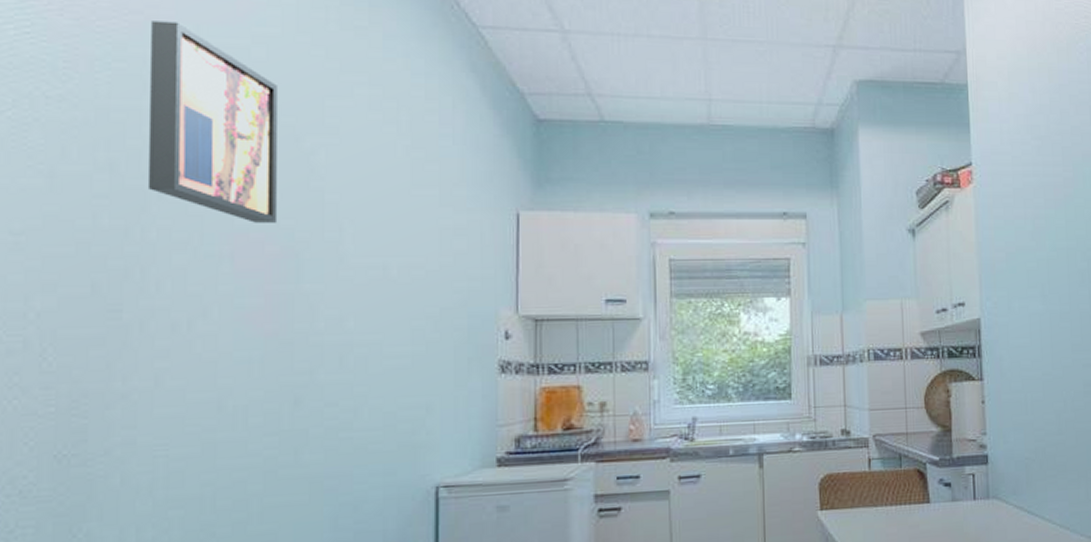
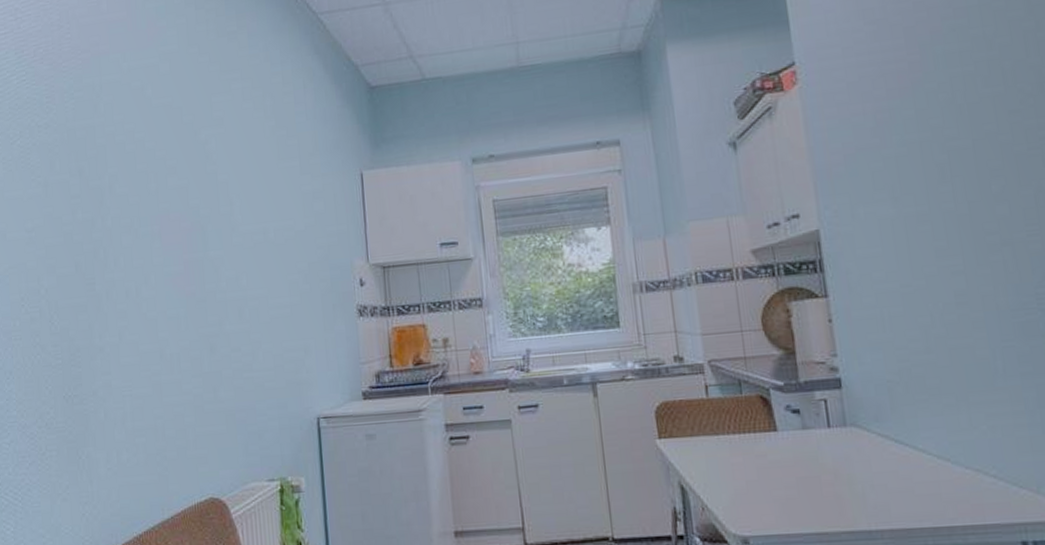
wall art: present [147,21,277,223] -> none [95,53,187,205]

